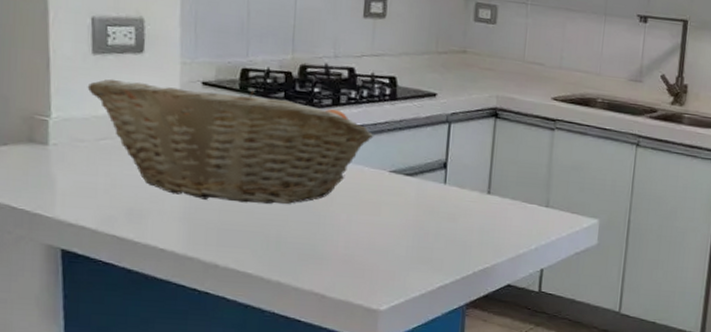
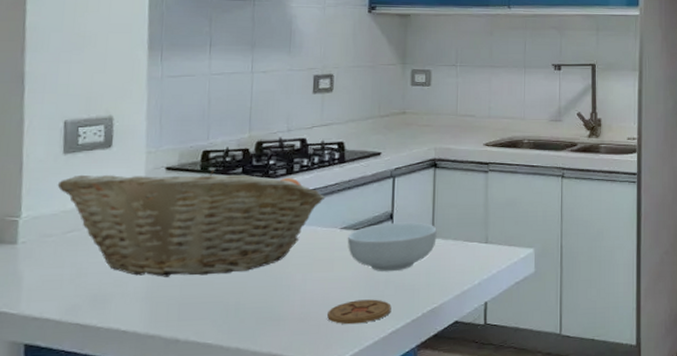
coaster: none [373,249,441,274] -> present [327,299,392,325]
cereal bowl: none [396,172,494,225] -> present [347,222,437,272]

